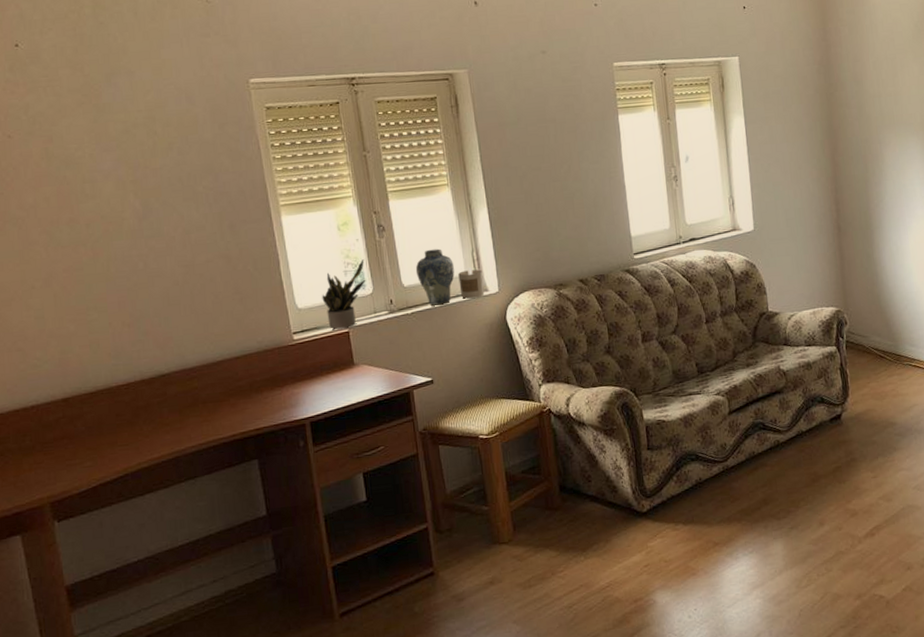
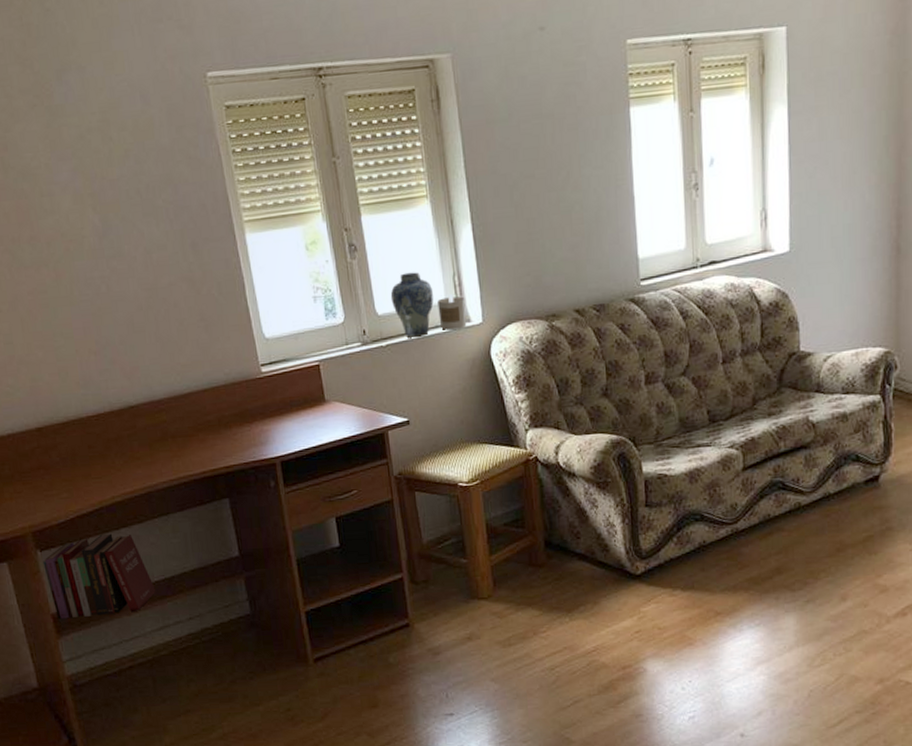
books: none [60,500,180,591] -> present [43,533,156,619]
potted plant: present [322,259,366,330] -> none [290,284,337,363]

